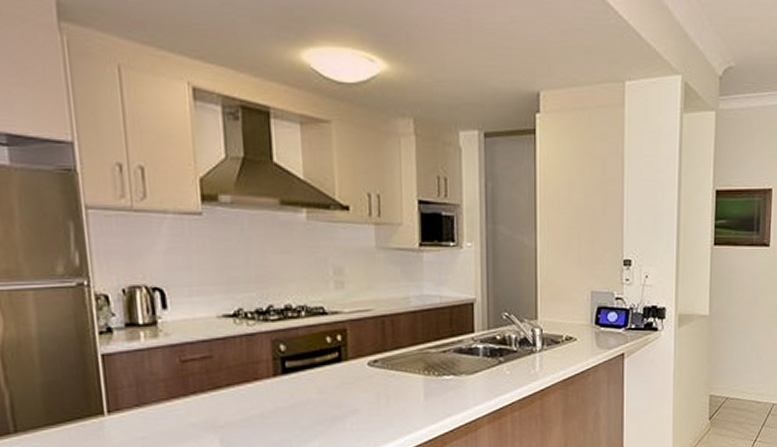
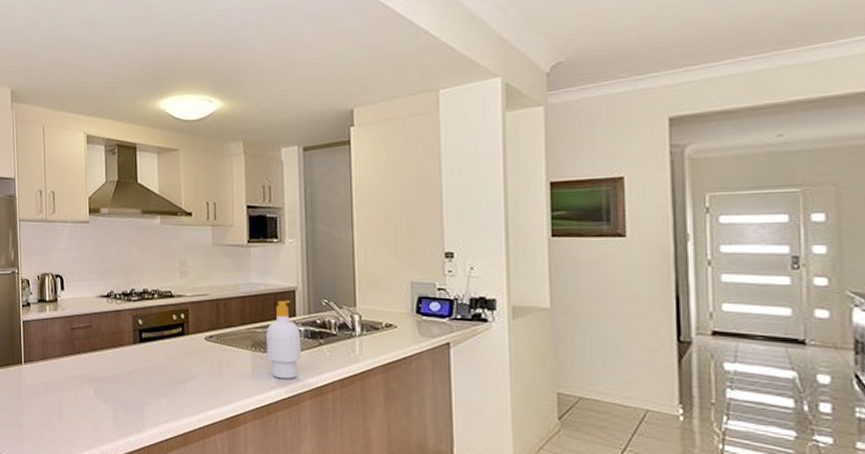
soap bottle: none [441,314,480,404] -> present [266,300,301,379]

